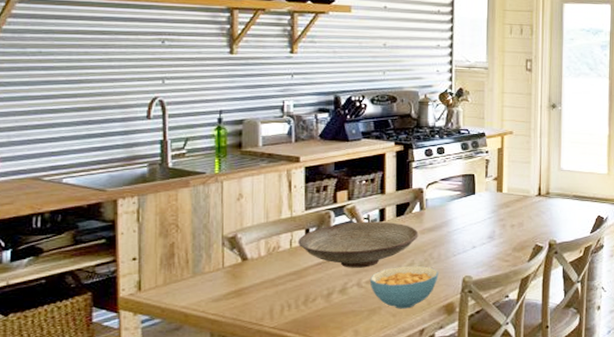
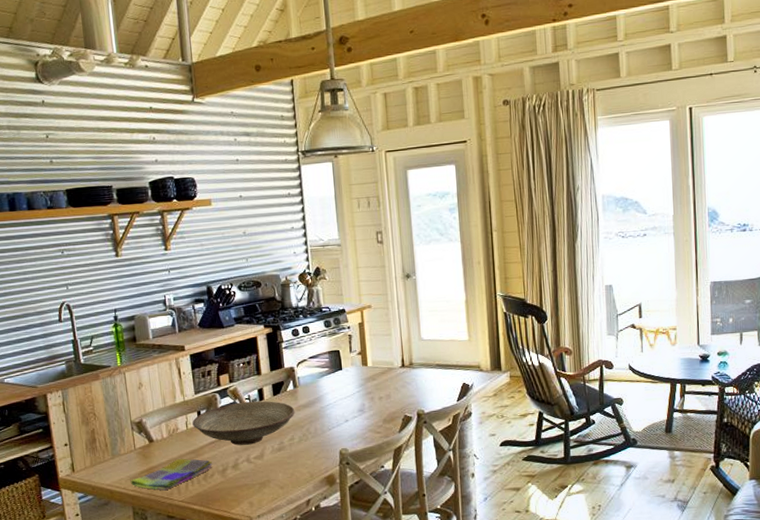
dish towel: none [212,279,317,316] -> present [130,458,213,491]
cereal bowl: present [369,265,439,309] -> none [257,440,317,482]

